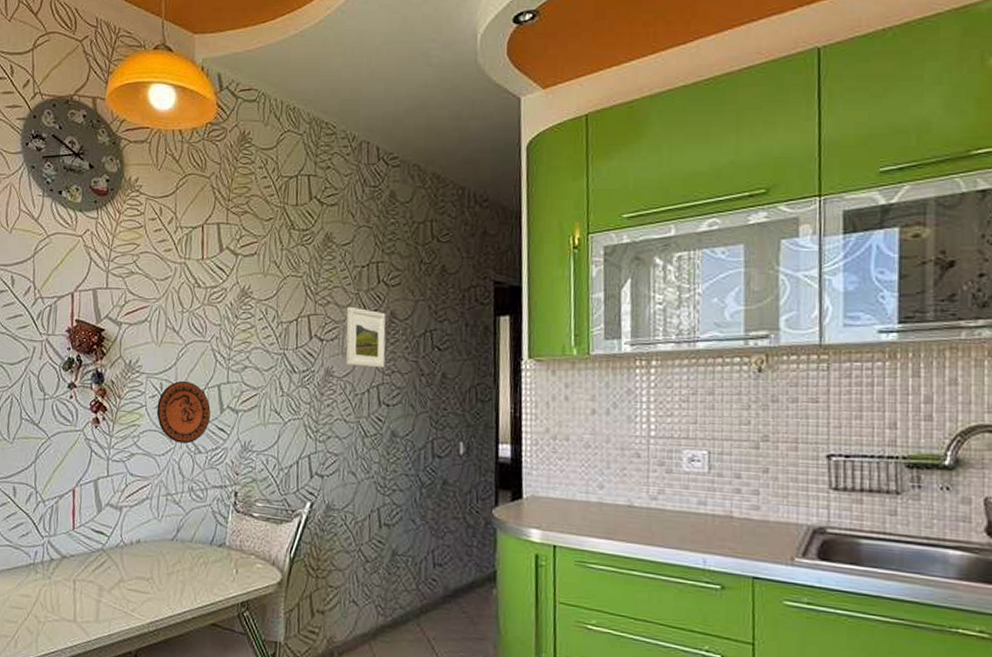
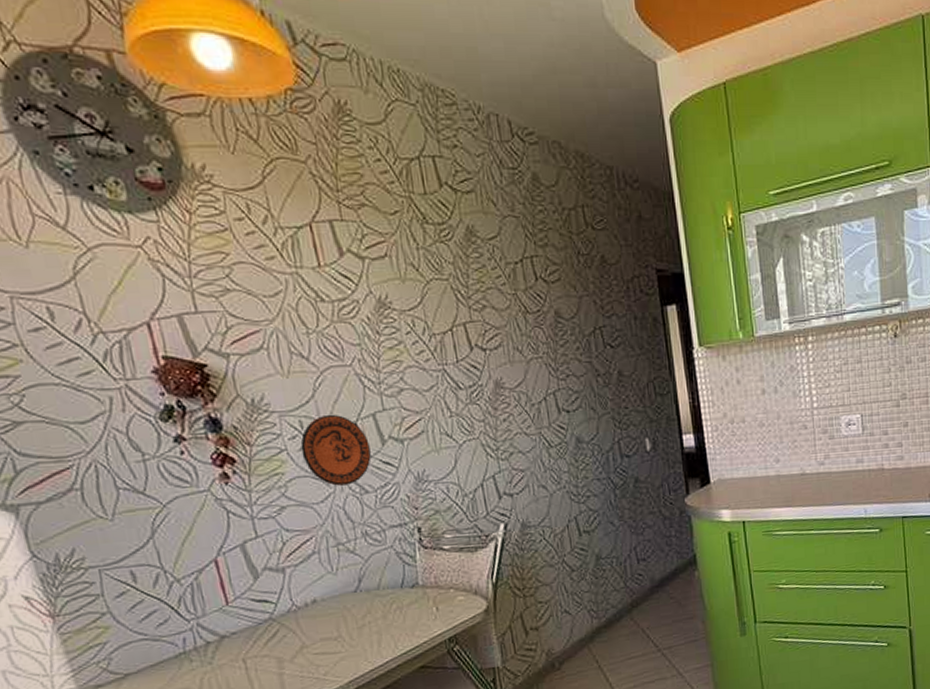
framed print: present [345,306,386,368] -> none [505,309,558,374]

